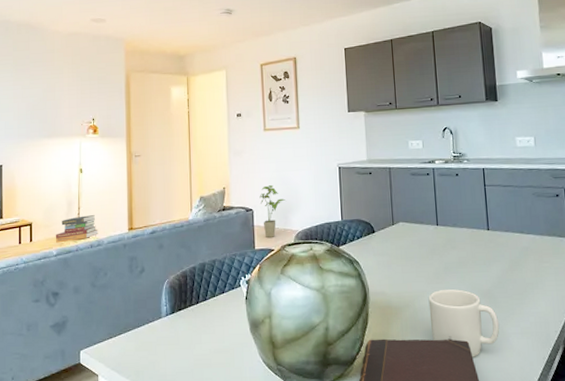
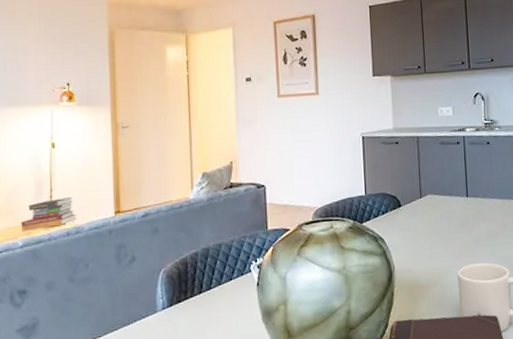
house plant: present [259,185,285,238] -> none [272,158,302,216]

